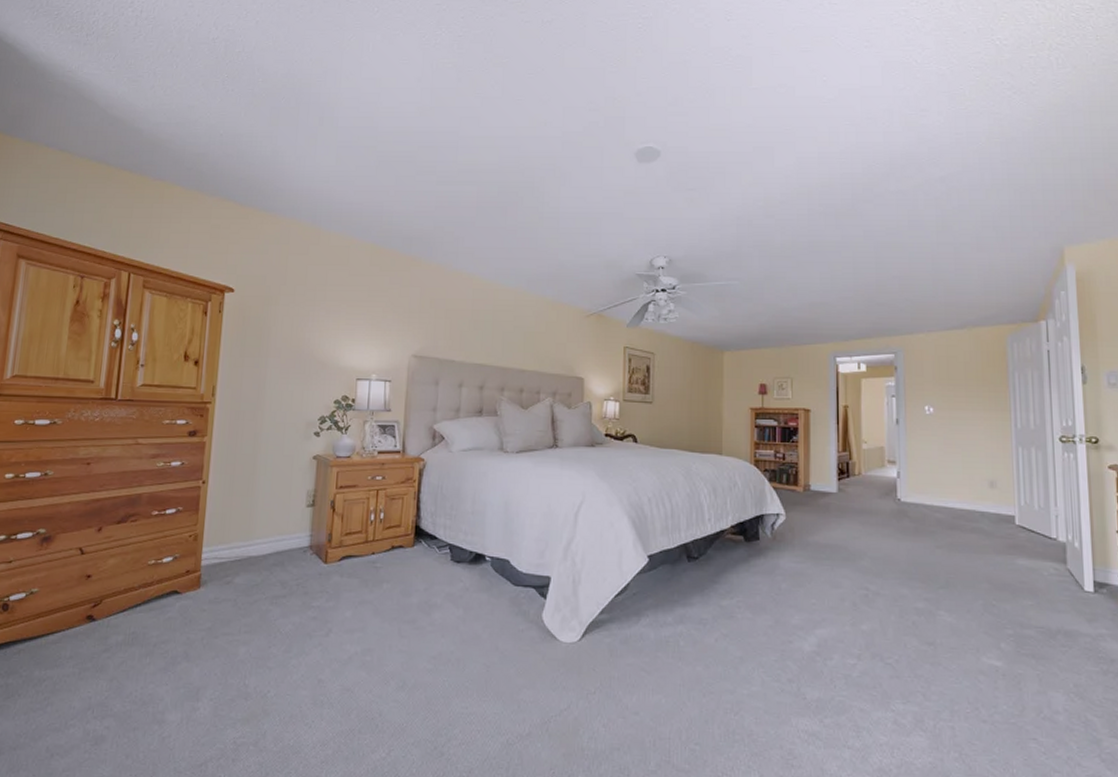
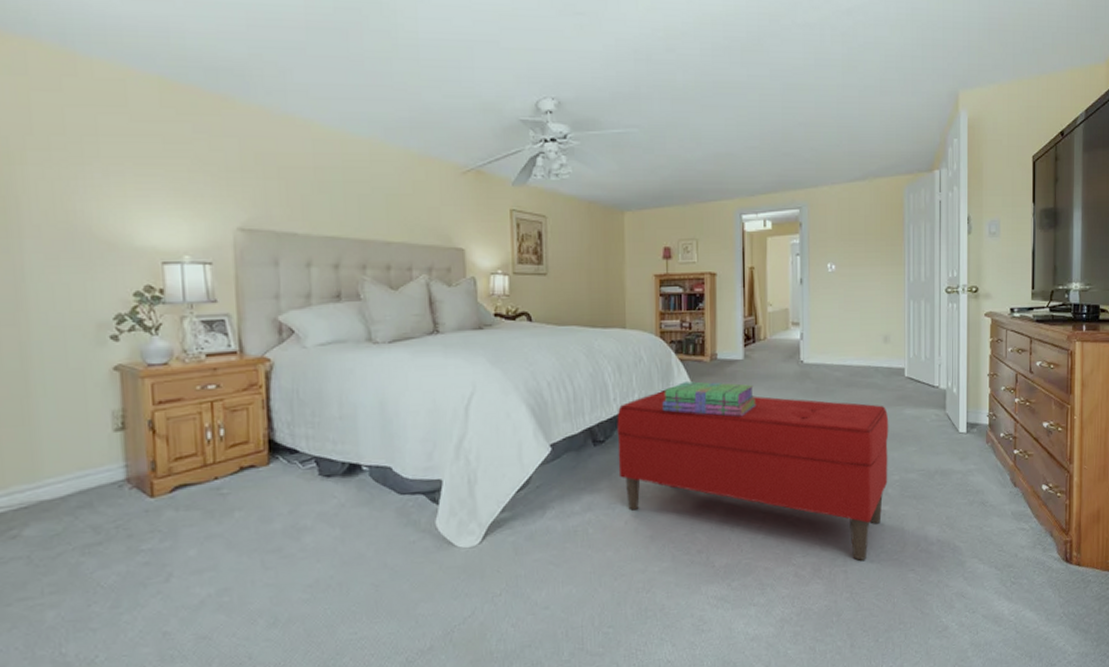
bench: none [710,516,1000,718] -> present [617,391,889,561]
stack of books: none [755,509,851,549] -> present [662,381,757,417]

